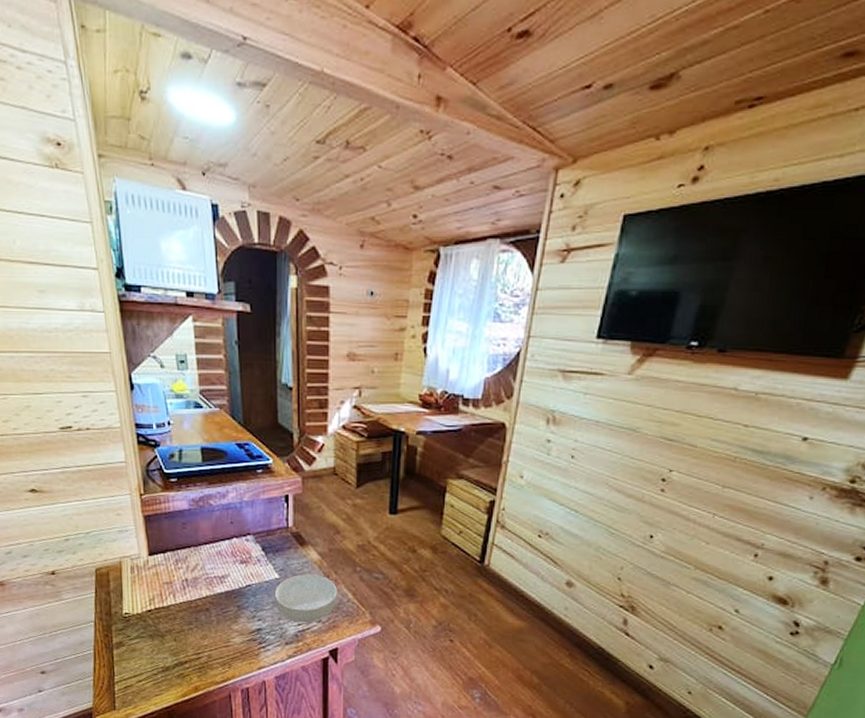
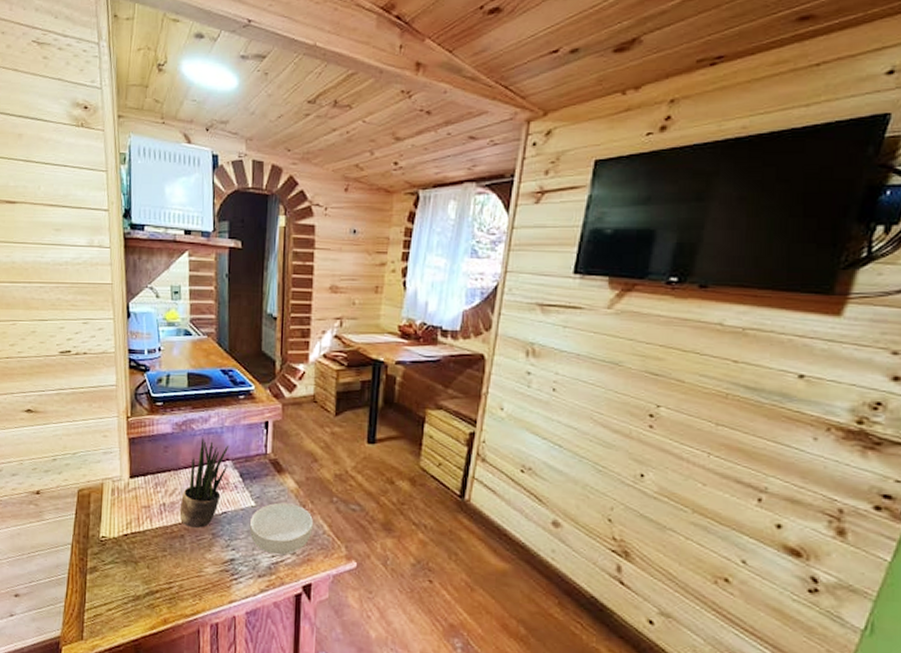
potted plant: none [203,513,250,601] -> present [179,438,230,528]

